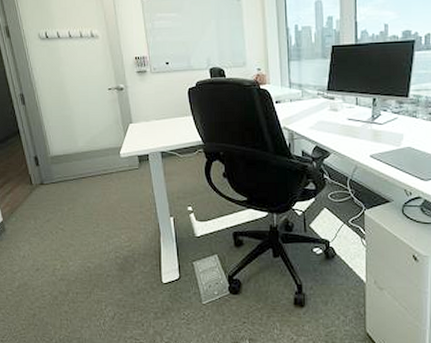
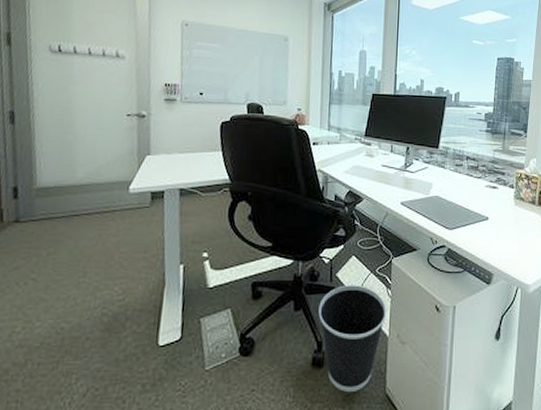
wastebasket: none [296,235,363,330] -> present [318,285,387,393]

